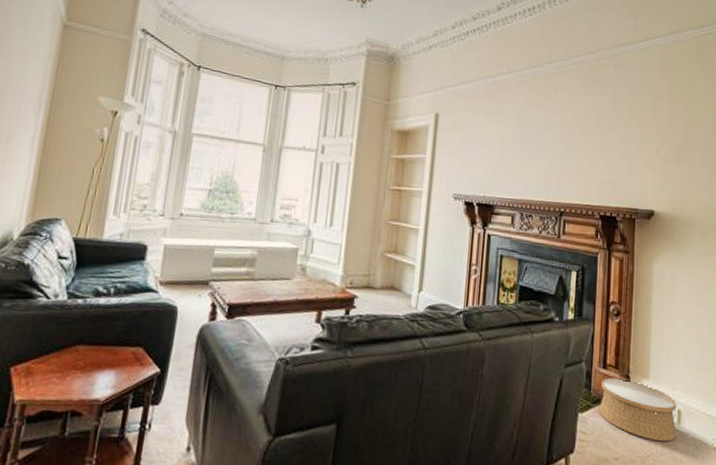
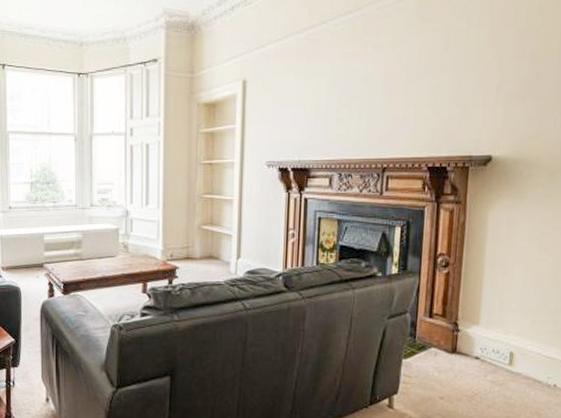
woven basket: present [599,377,677,442] -> none [424,326,509,382]

